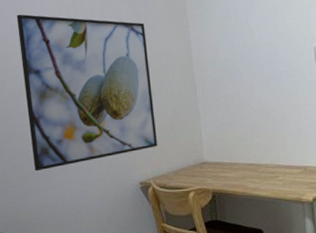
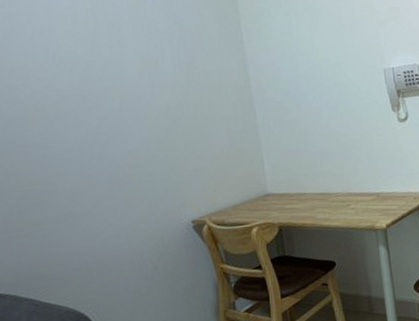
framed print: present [16,14,158,171] -> none [10,19,212,216]

